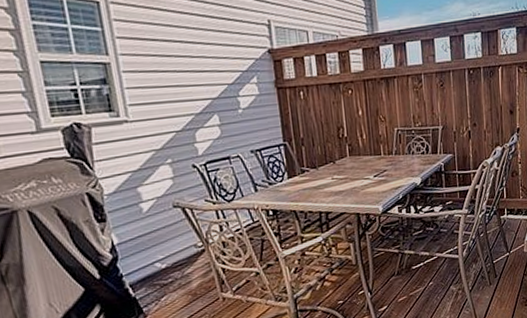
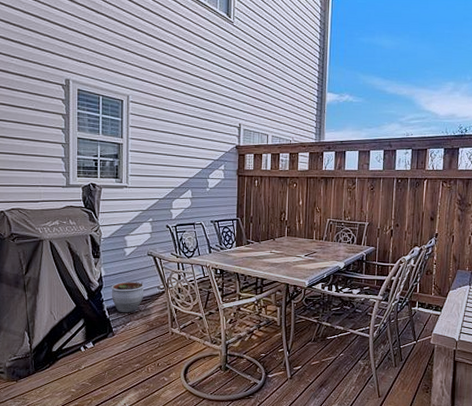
planter pot: none [130,242,178,287] -> present [111,281,144,313]

